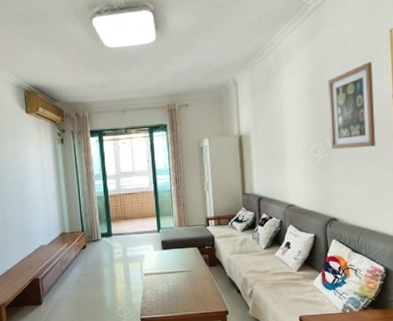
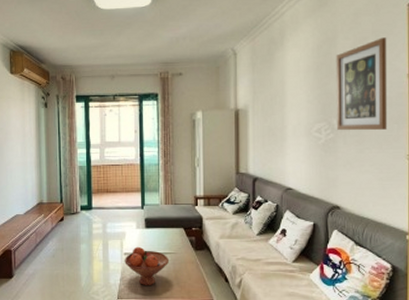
fruit bowl: none [145,267,186,303] -> present [124,246,170,286]

